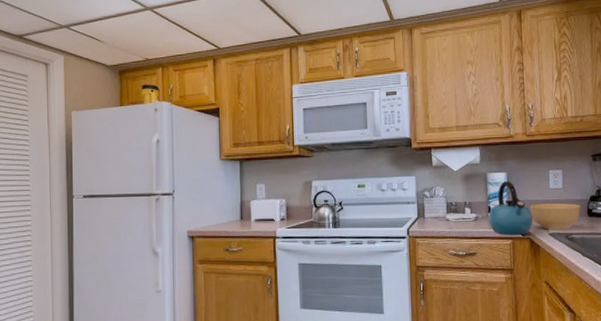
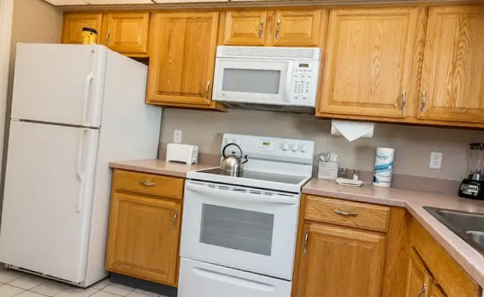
kettle: present [488,181,534,236] -> none [372,156,411,205]
bowl: present [529,203,581,230] -> none [409,179,453,205]

